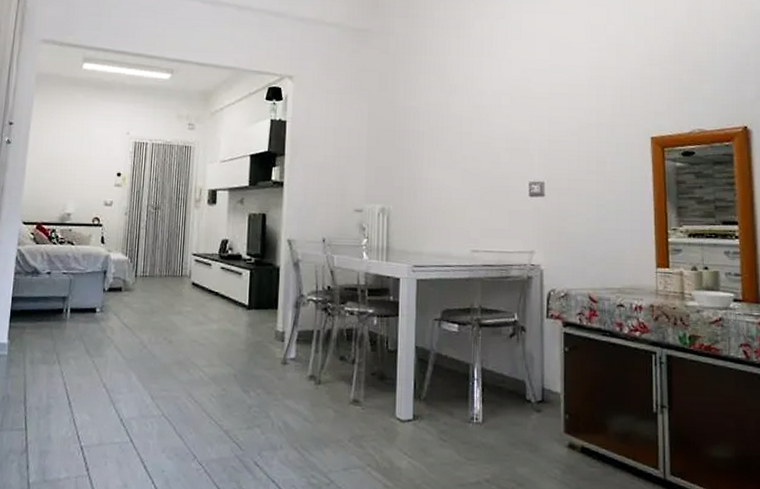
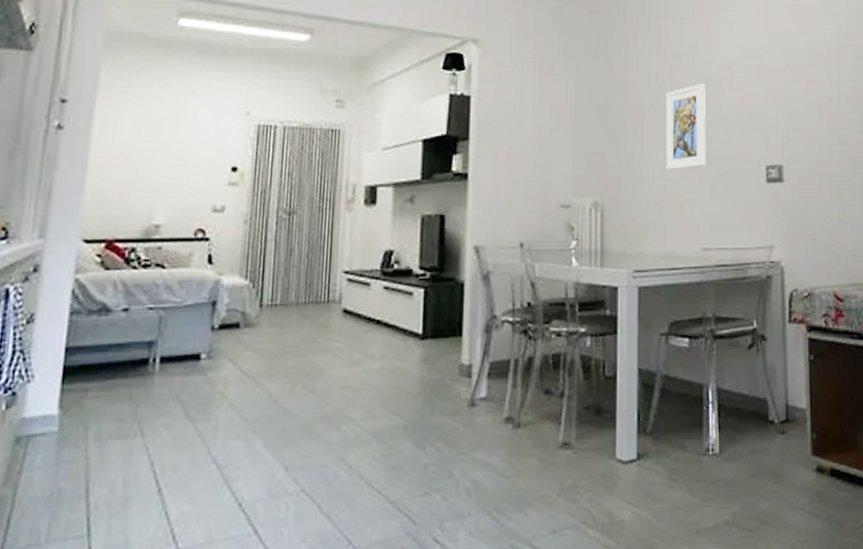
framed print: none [442,111,477,184] -> present [665,83,705,170]

